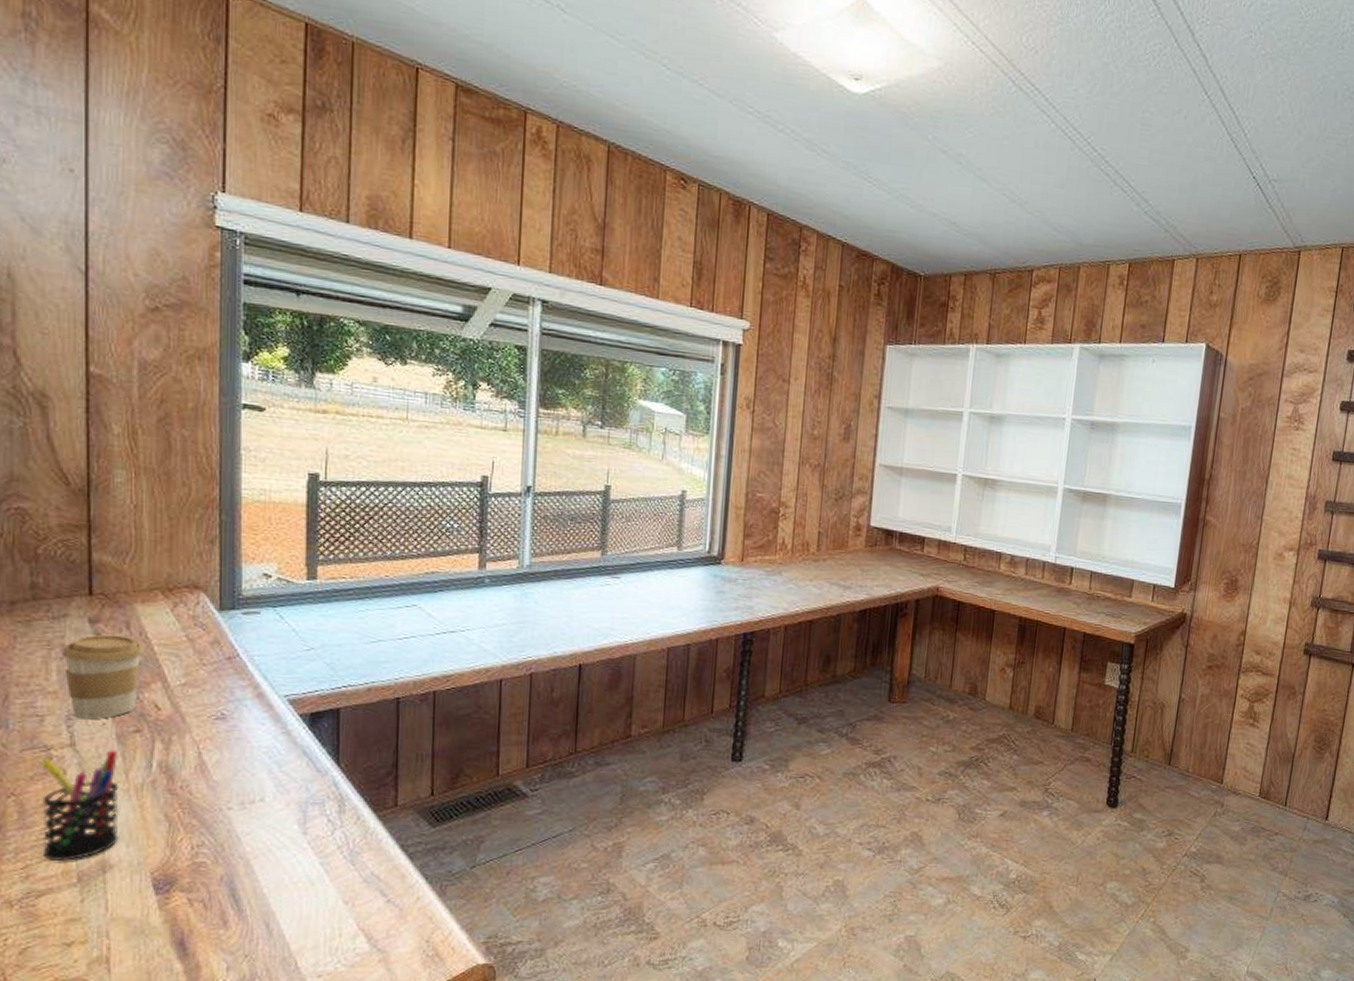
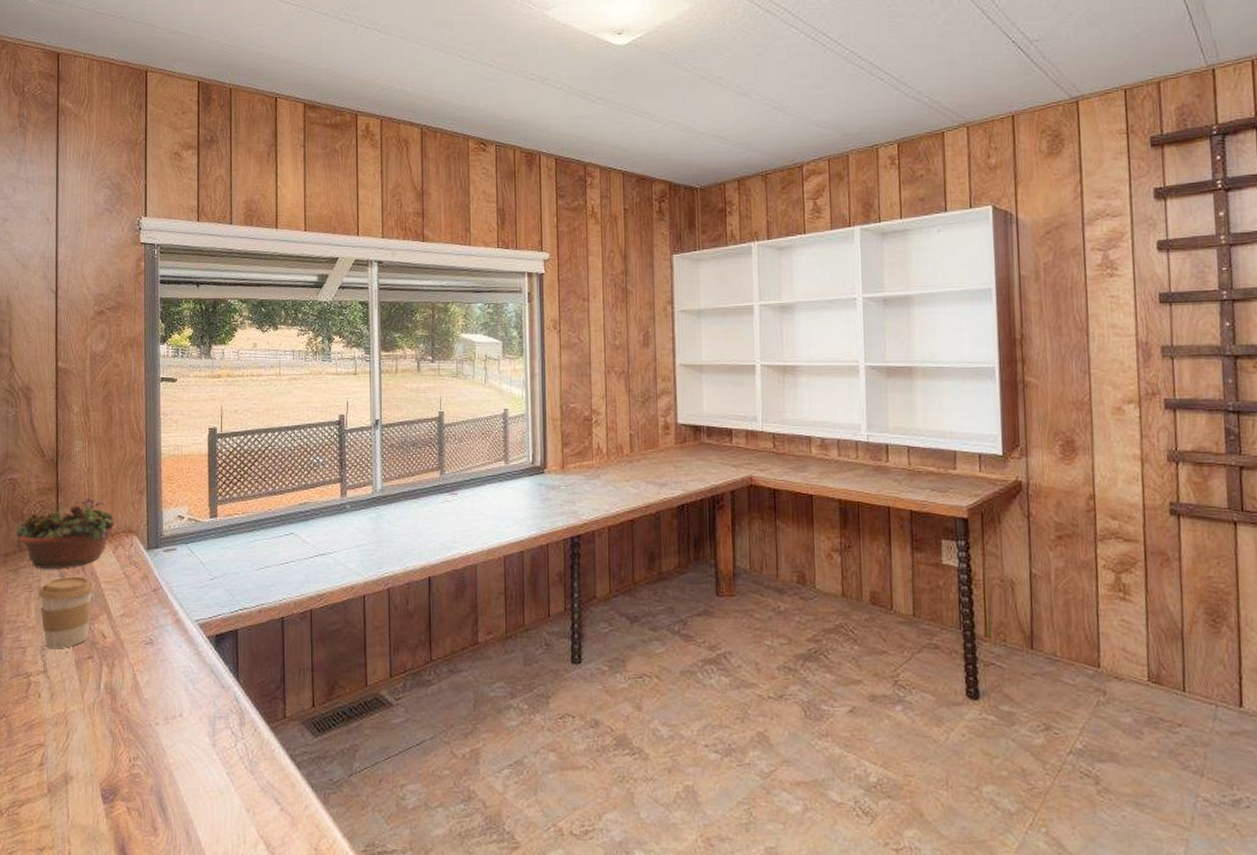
succulent planter: none [22,540,176,625] -> present [13,497,116,570]
pen holder: present [40,750,119,862] -> none [23,674,77,775]

